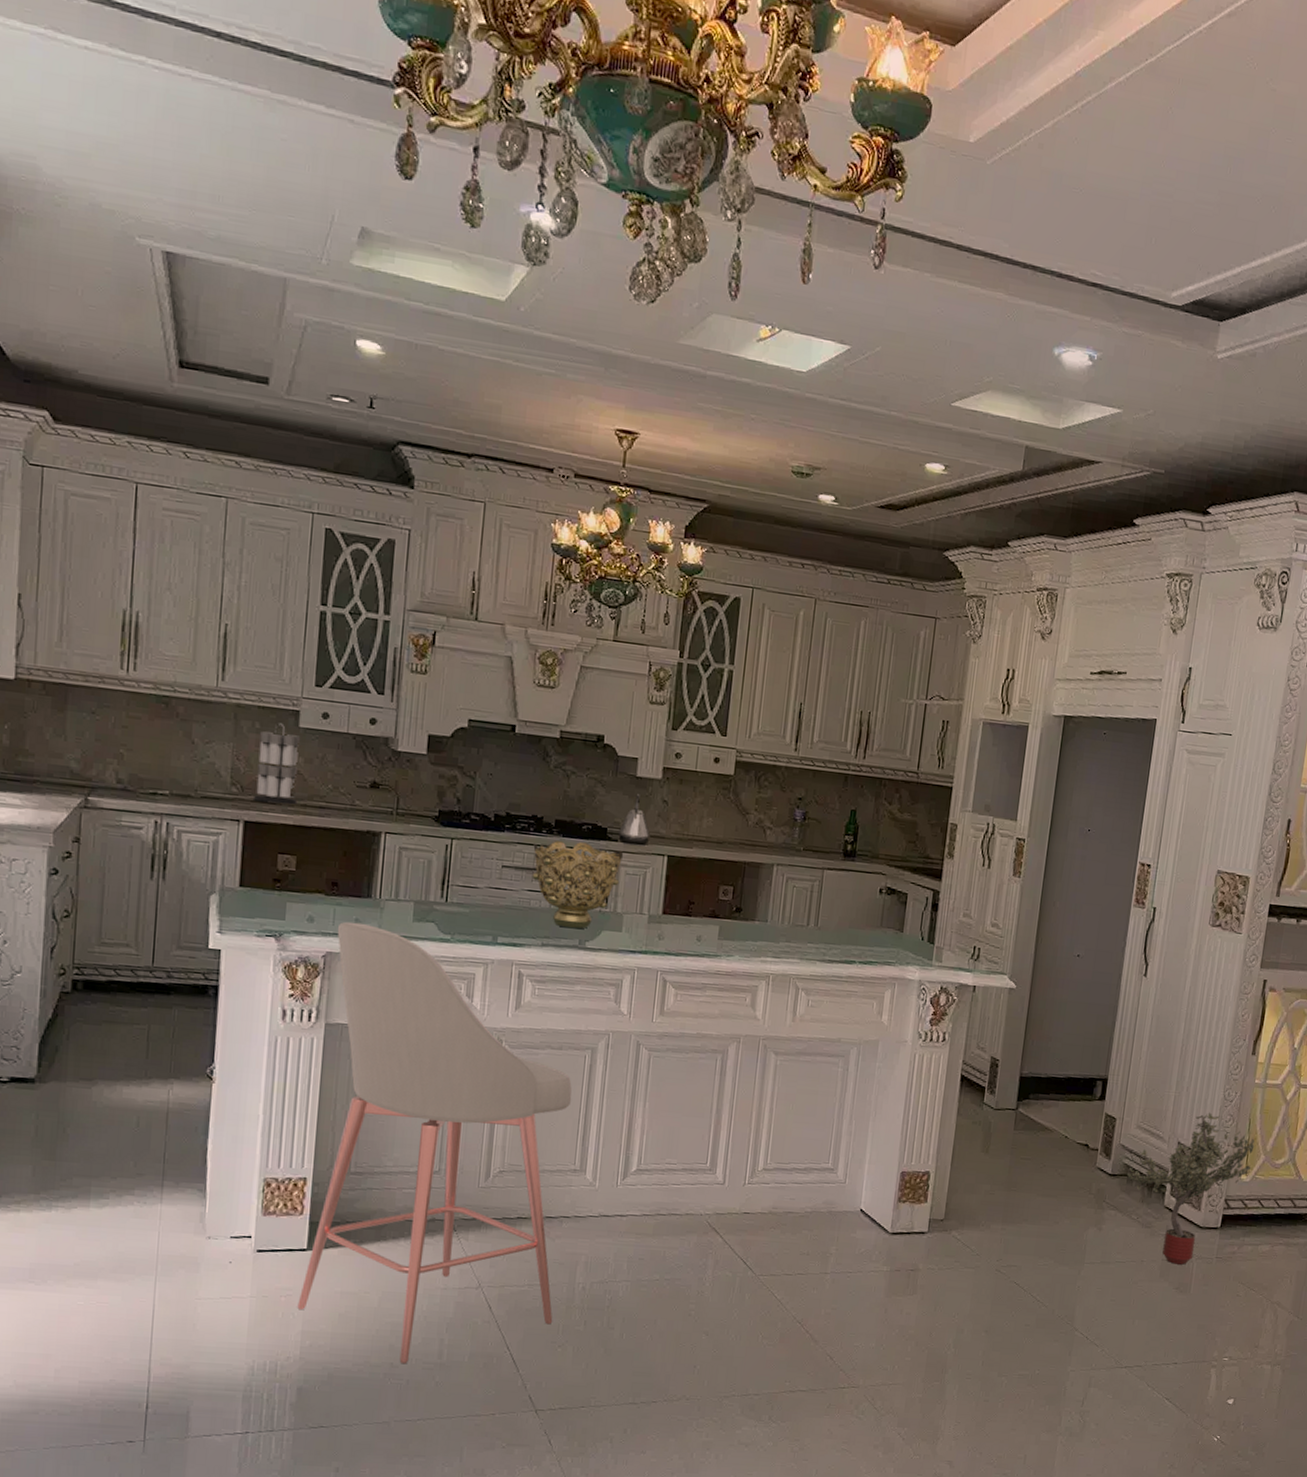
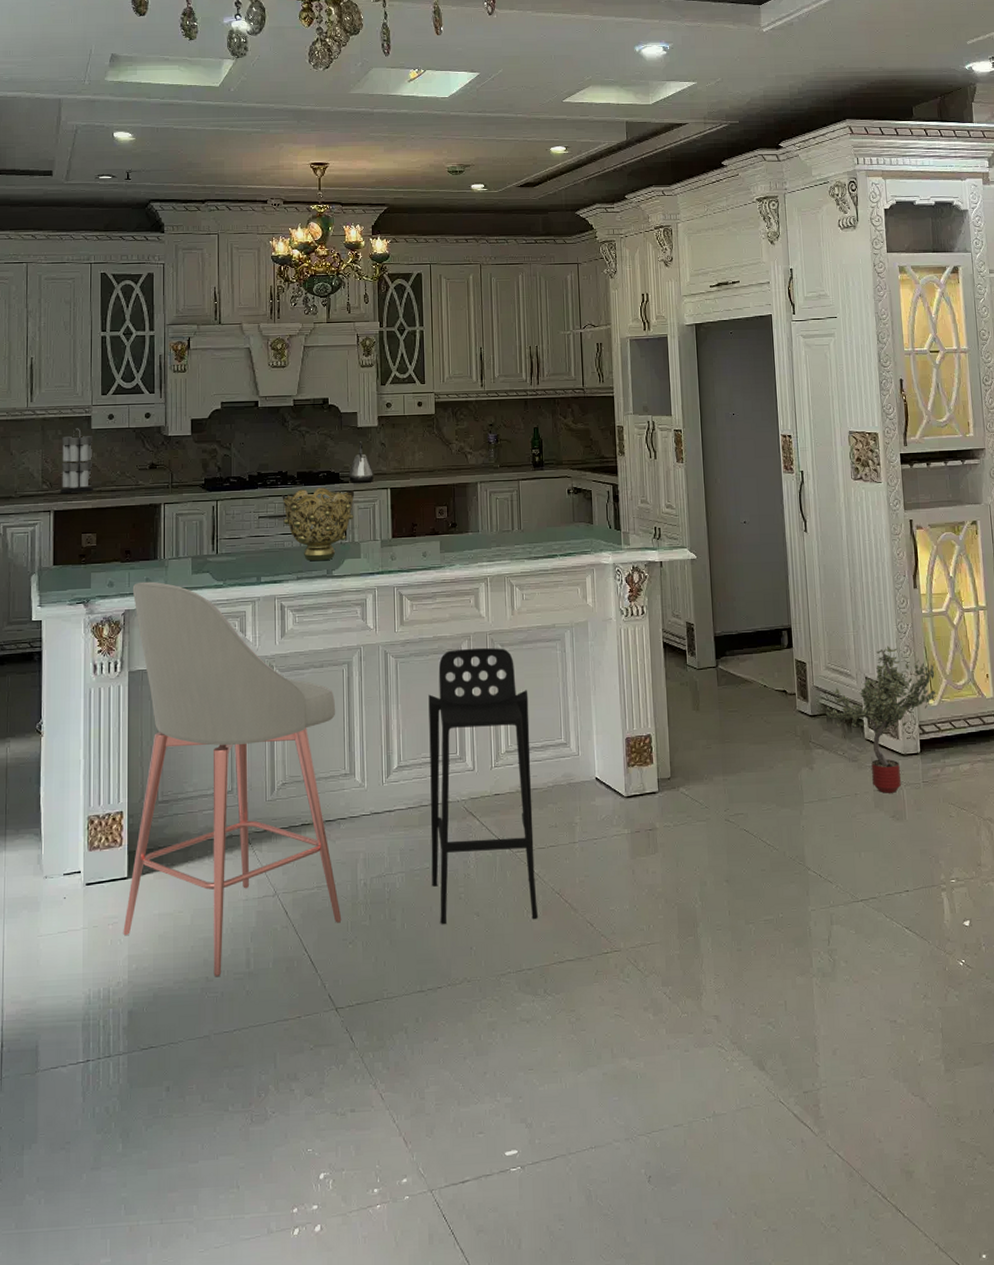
bar stool: none [659,1050,799,1345] -> present [428,647,538,925]

